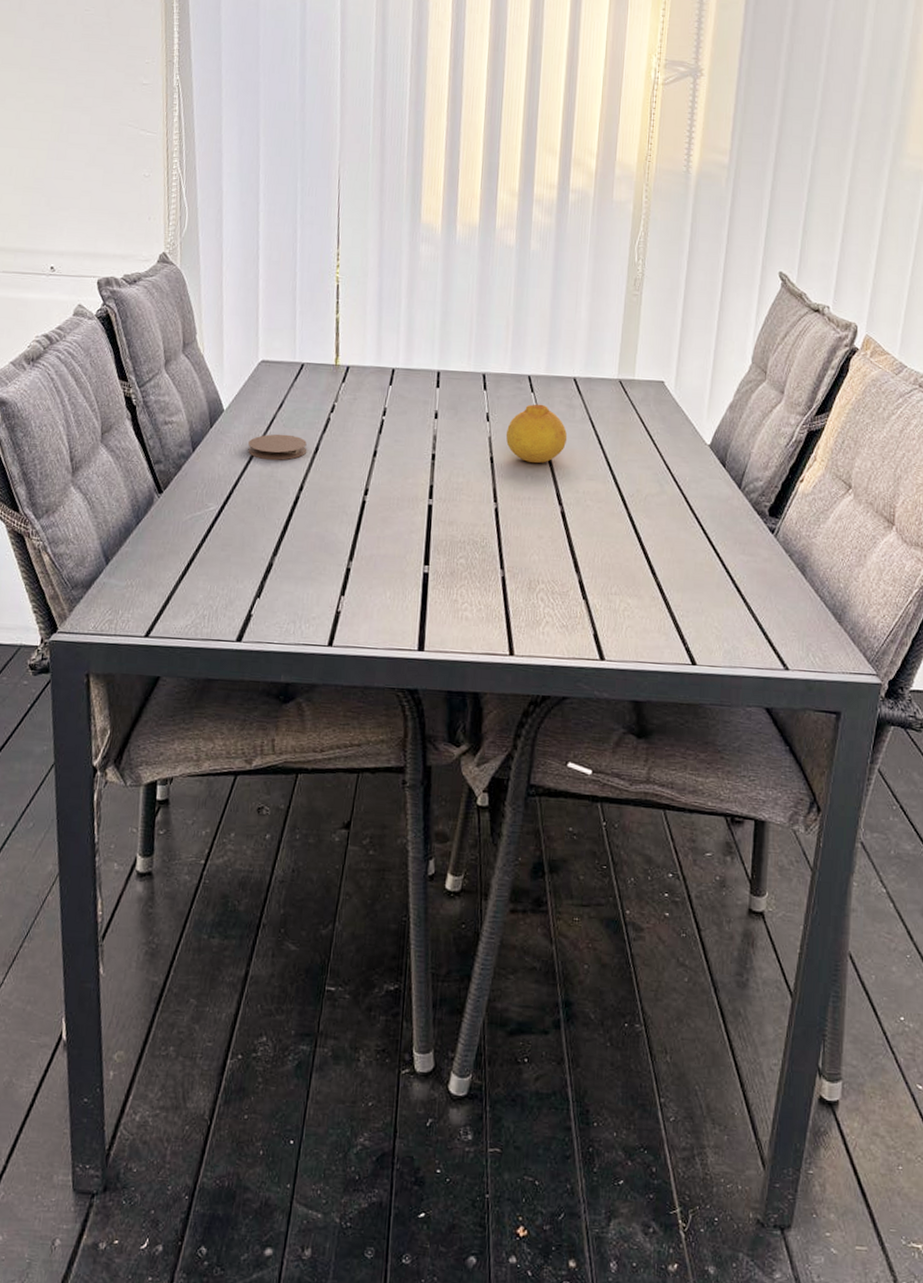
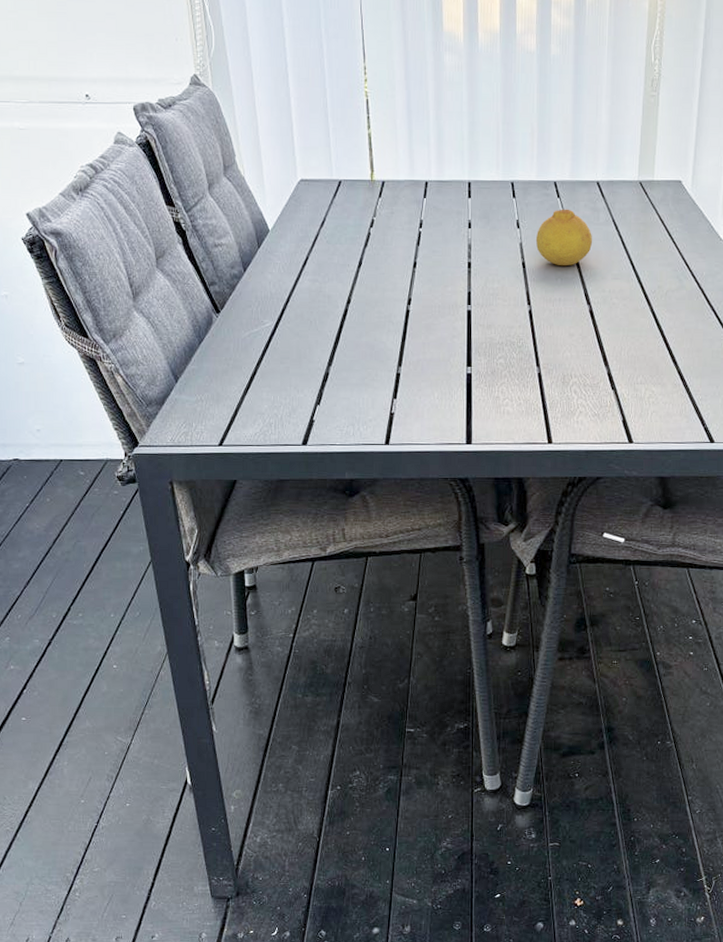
coaster: present [248,434,307,460] -> none [296,250,352,276]

